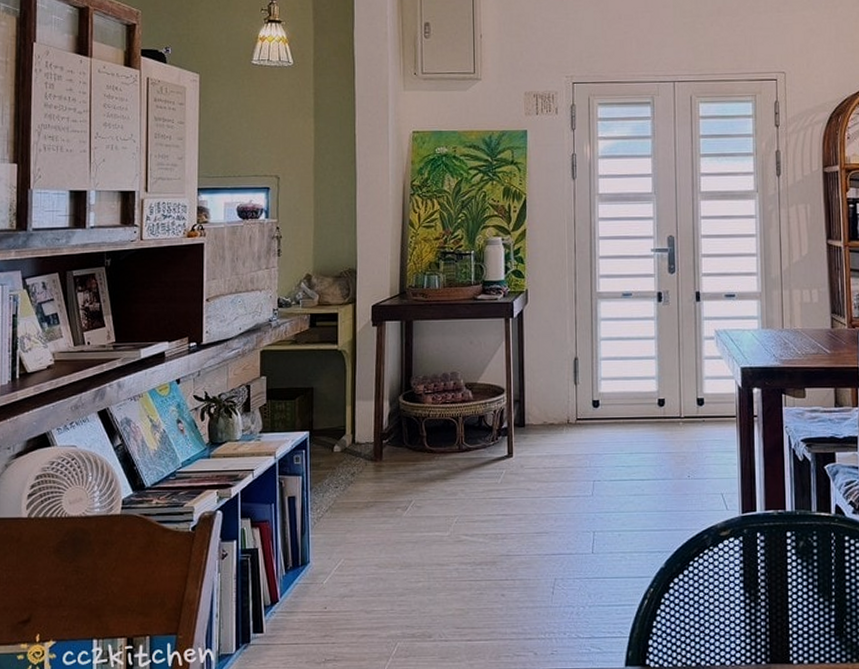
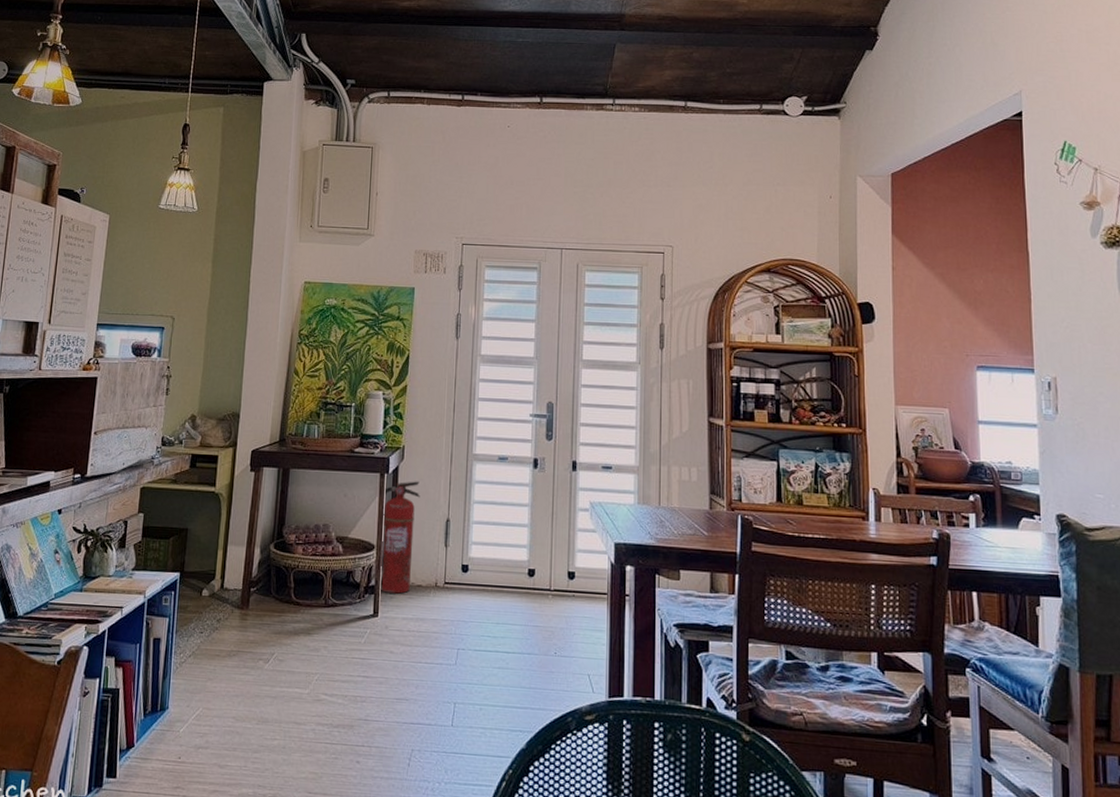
fire extinguisher: none [509,323,547,434] -> present [380,481,420,594]

